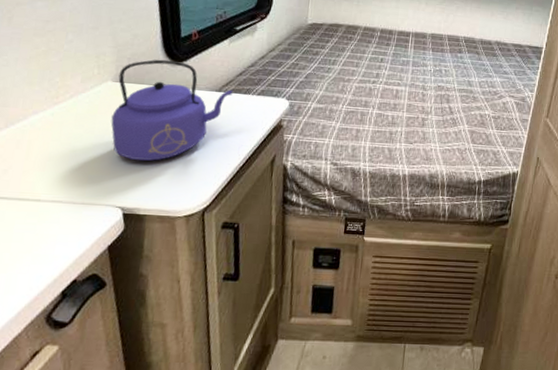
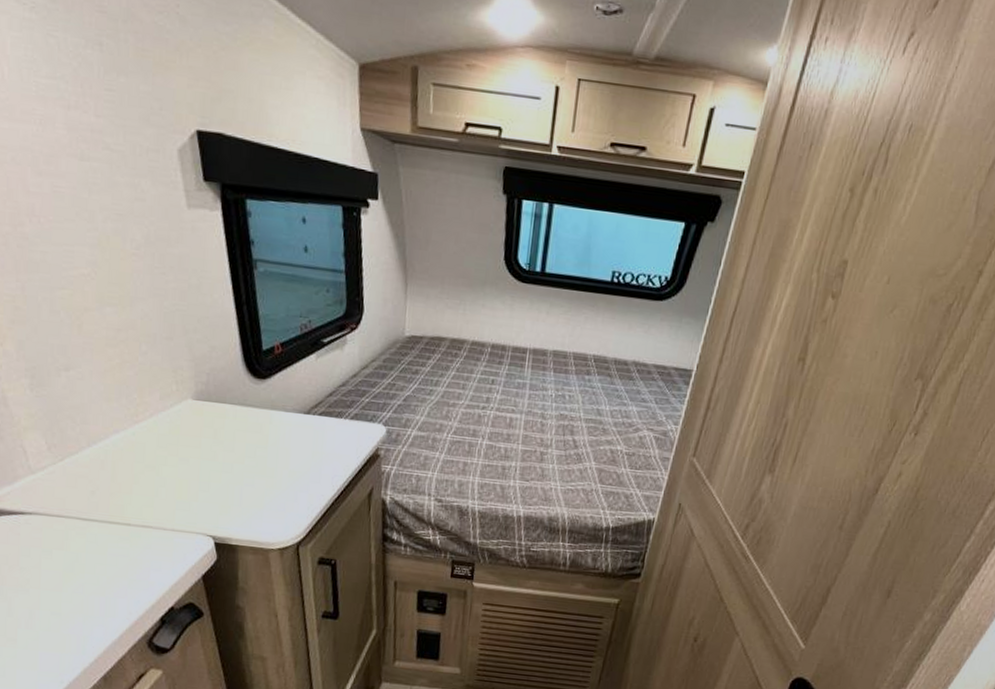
kettle: present [111,59,233,161] -> none [194,375,323,489]

